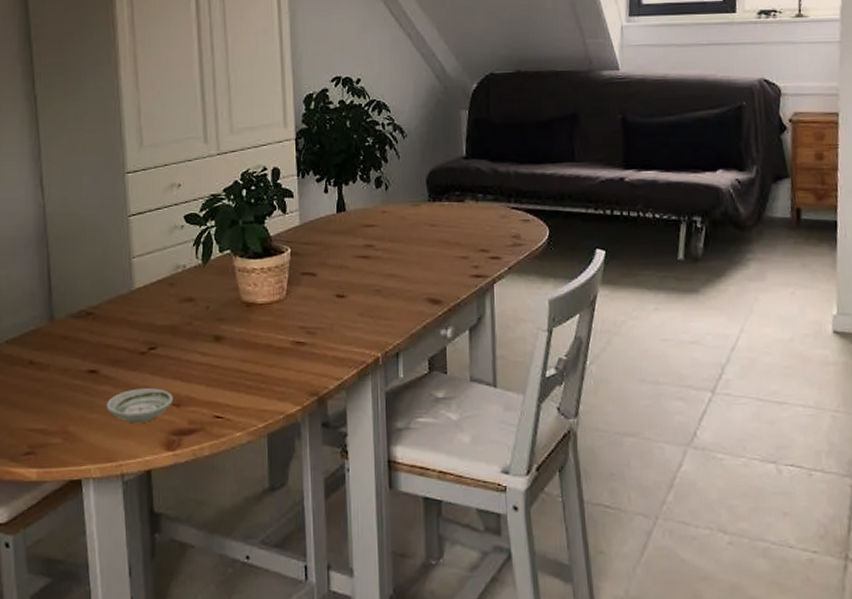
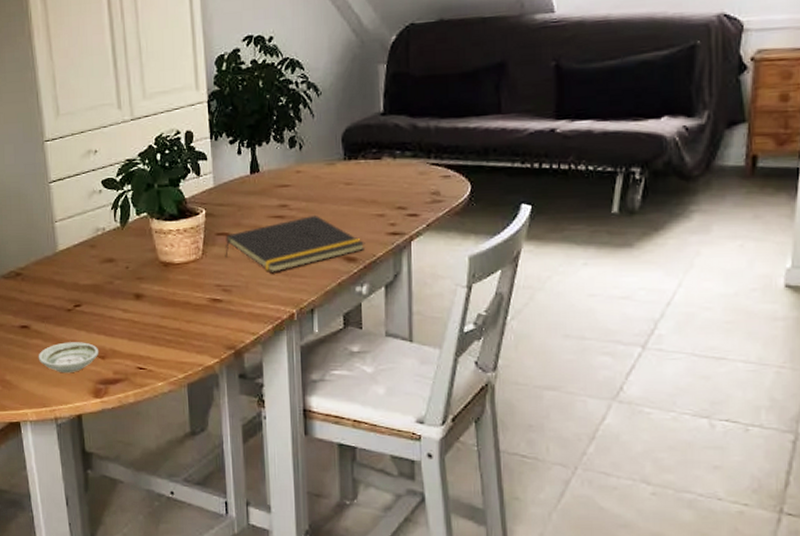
notepad: none [310,255,450,314] -> present [225,214,365,272]

